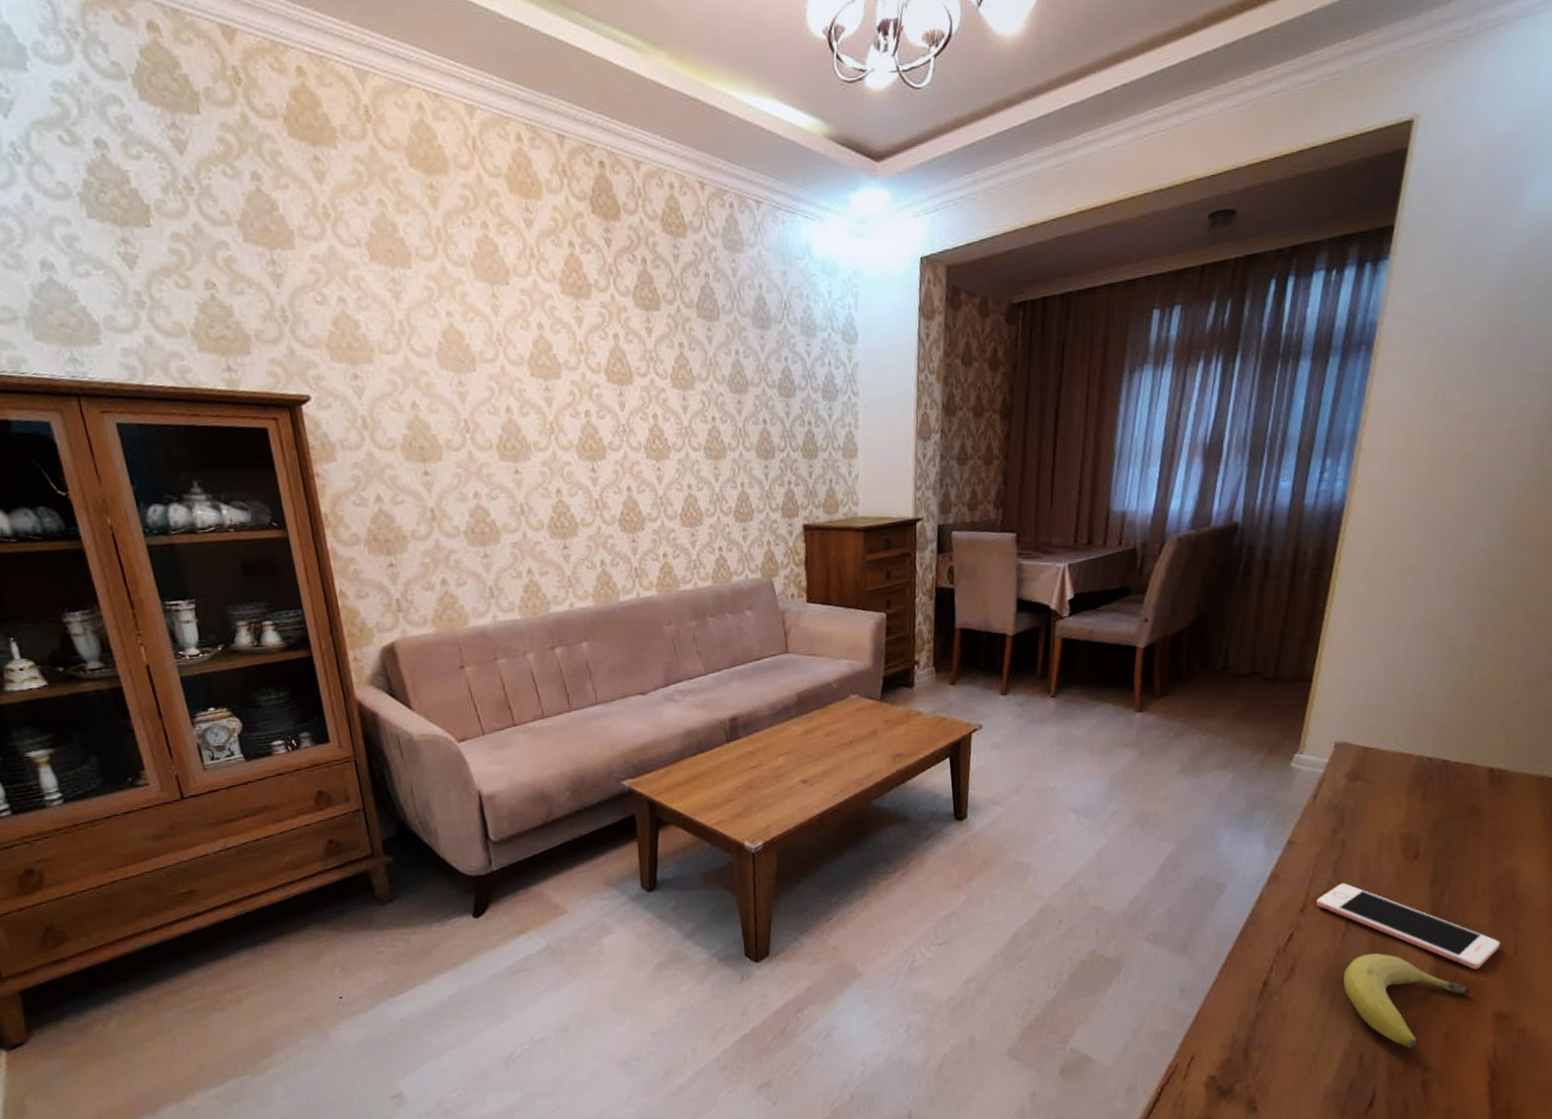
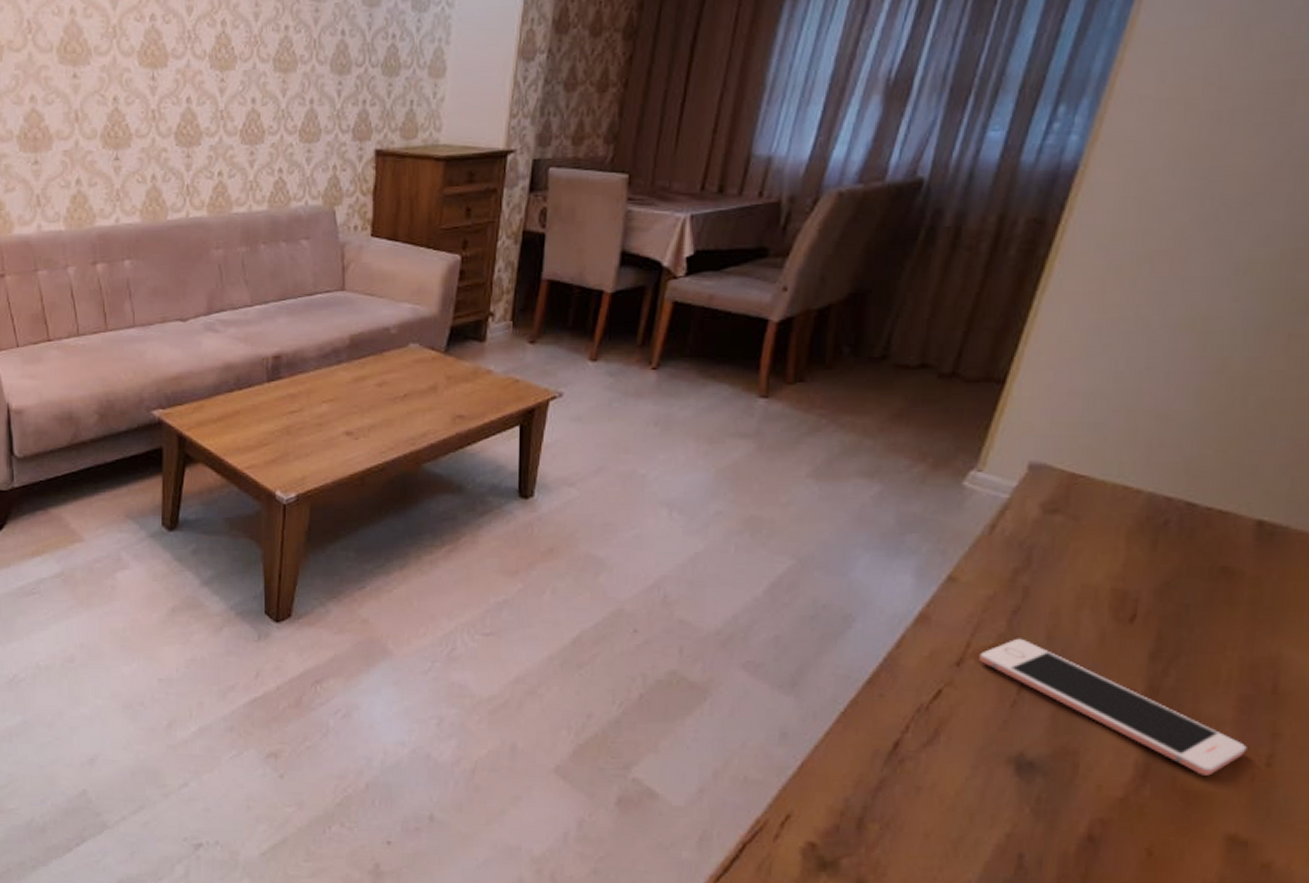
fruit: present [1343,953,1470,1048] -> none [1006,731,1193,858]

